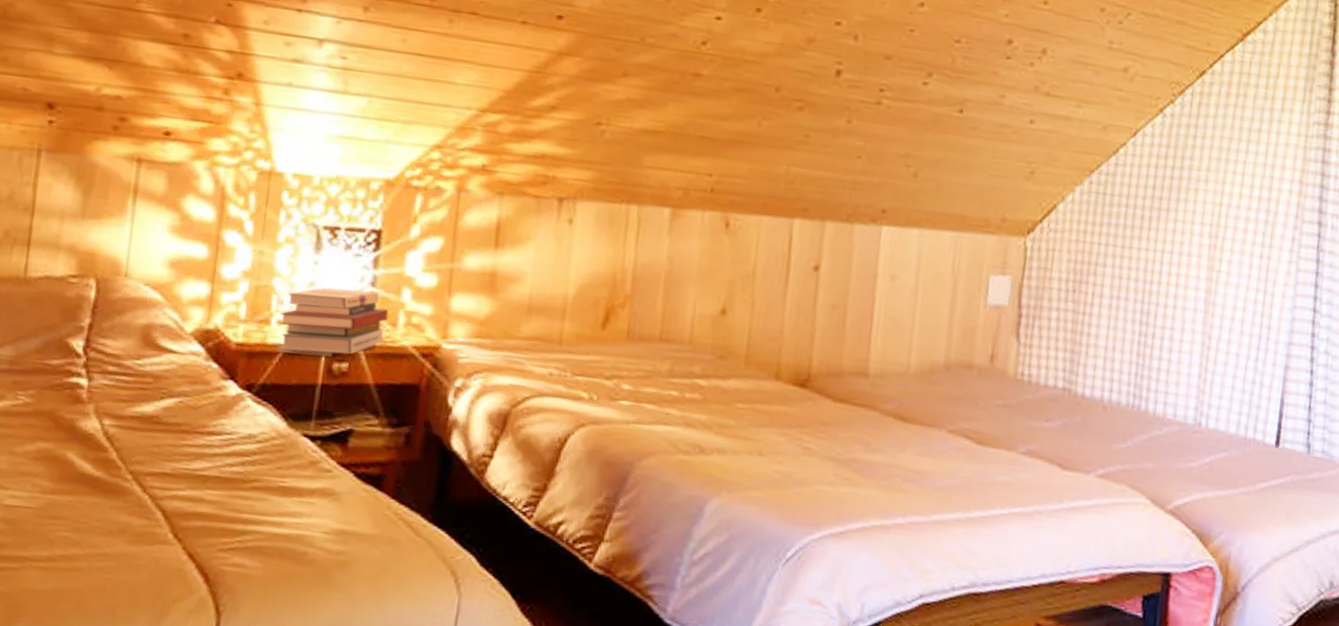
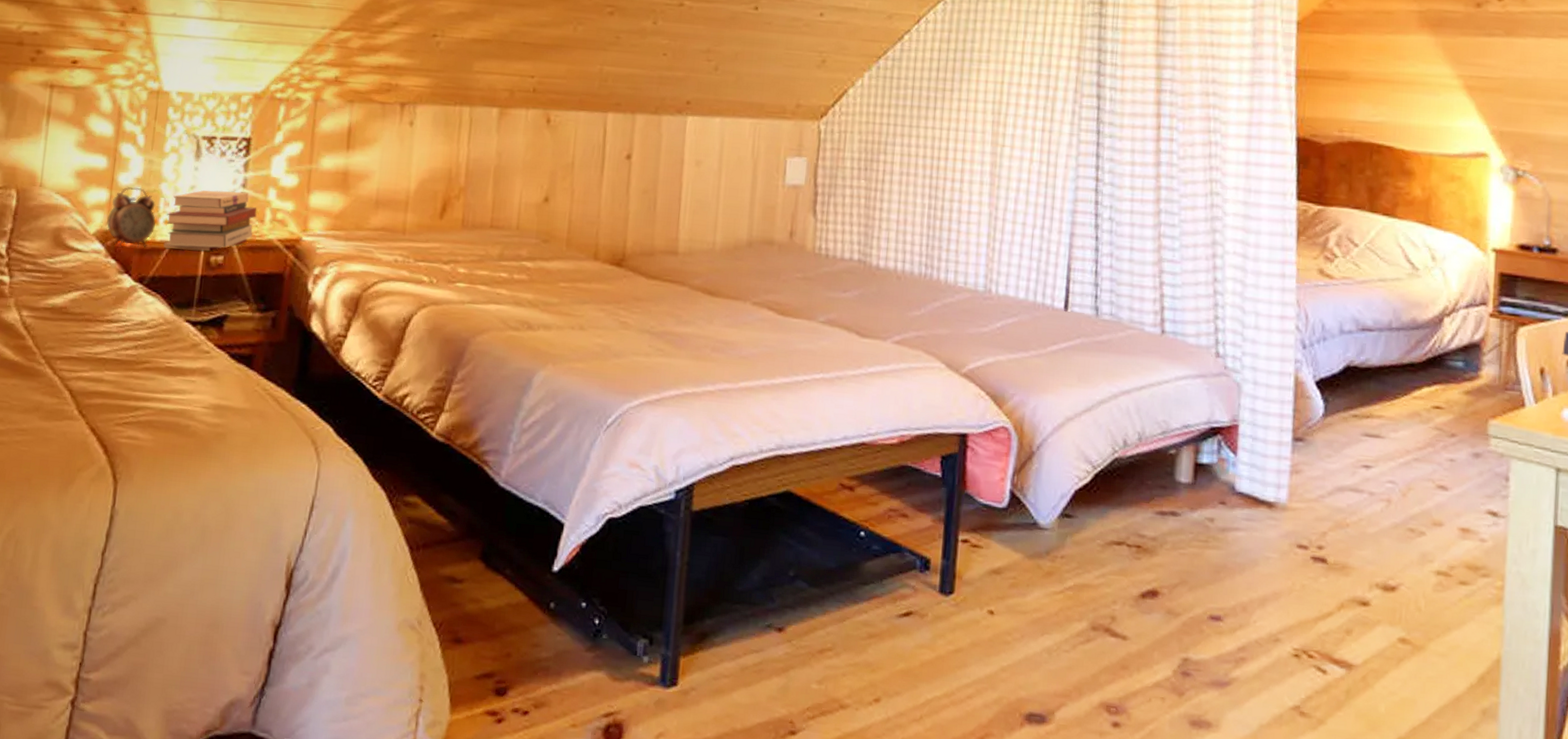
alarm clock: none [207,281,268,350] -> present [107,187,157,247]

